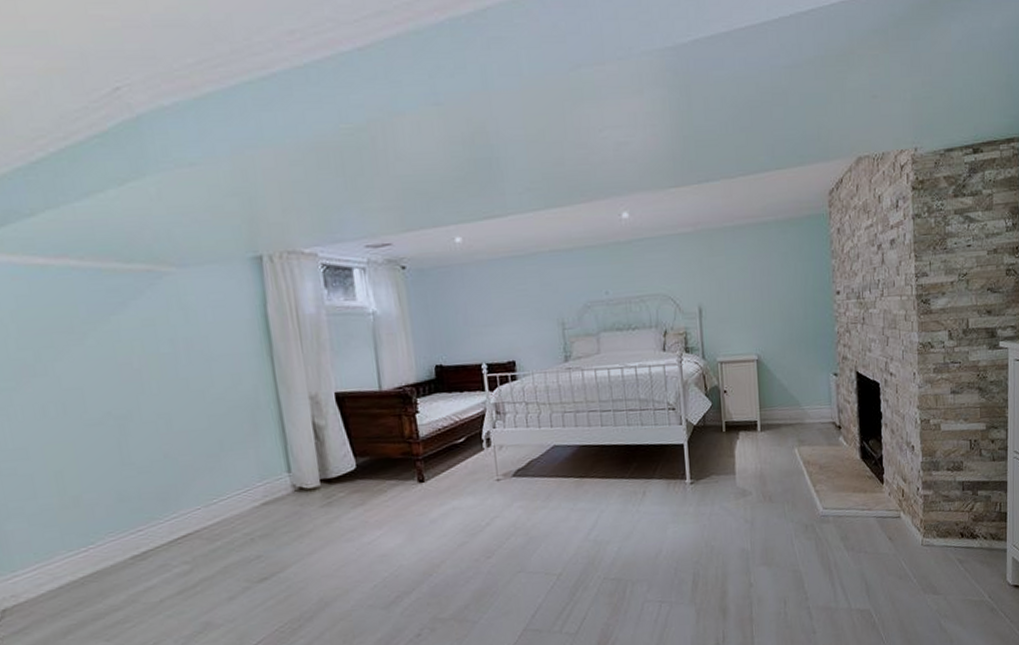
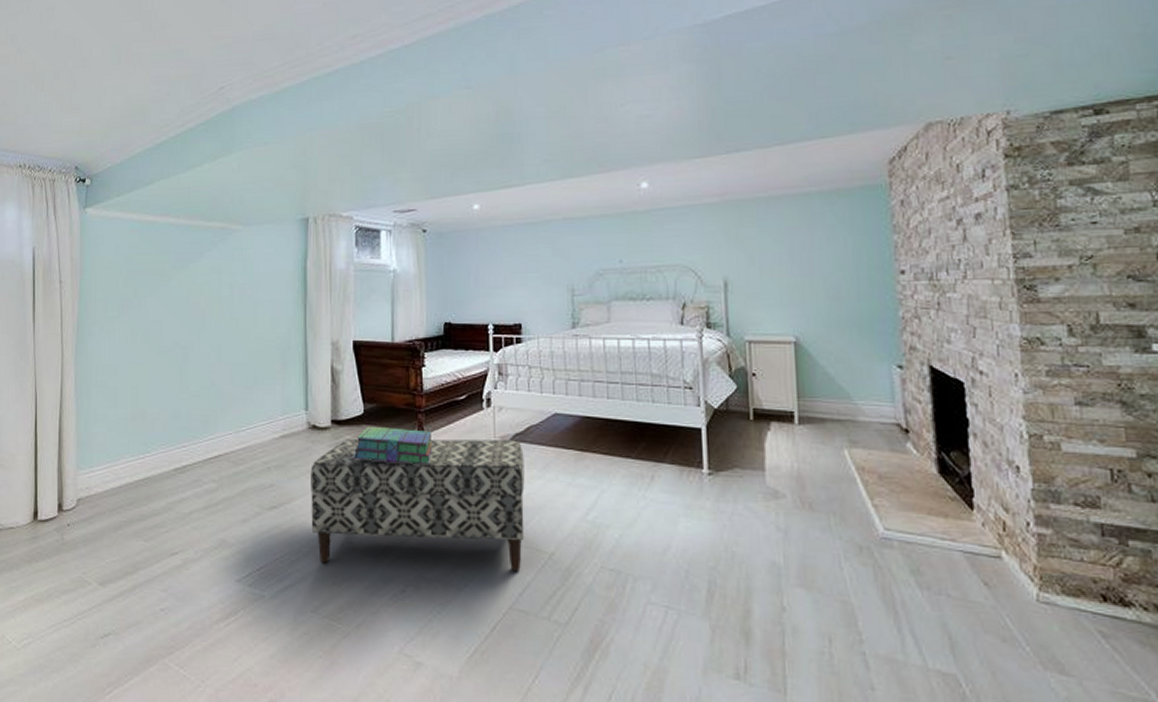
bench: none [302,475,533,625] -> present [310,439,525,571]
stack of books: none [349,477,435,516] -> present [353,426,433,465]

